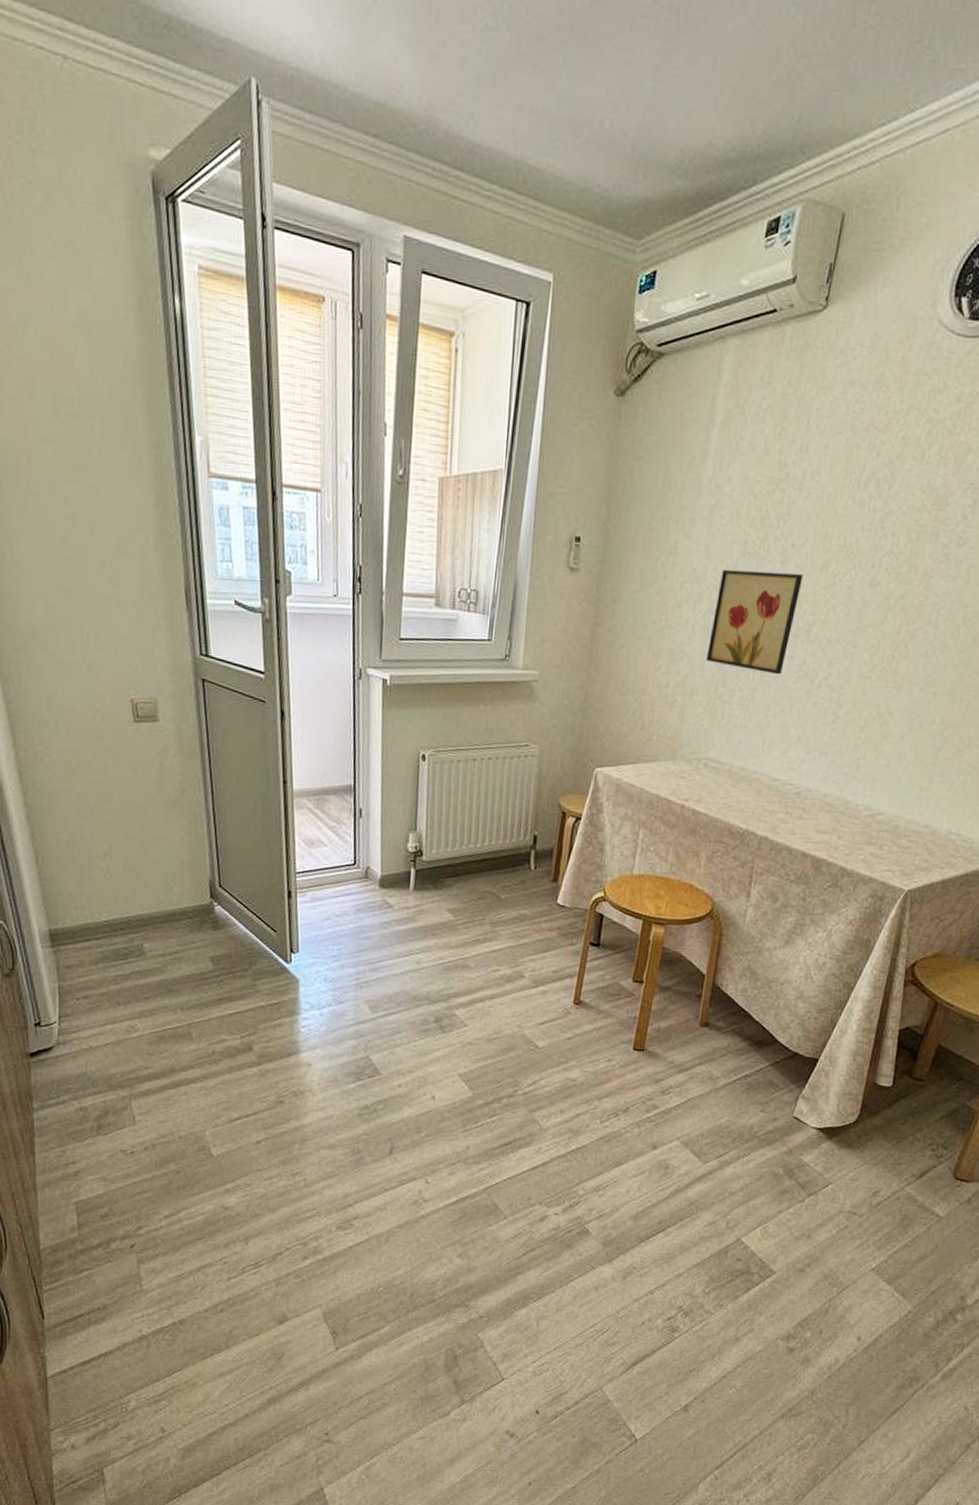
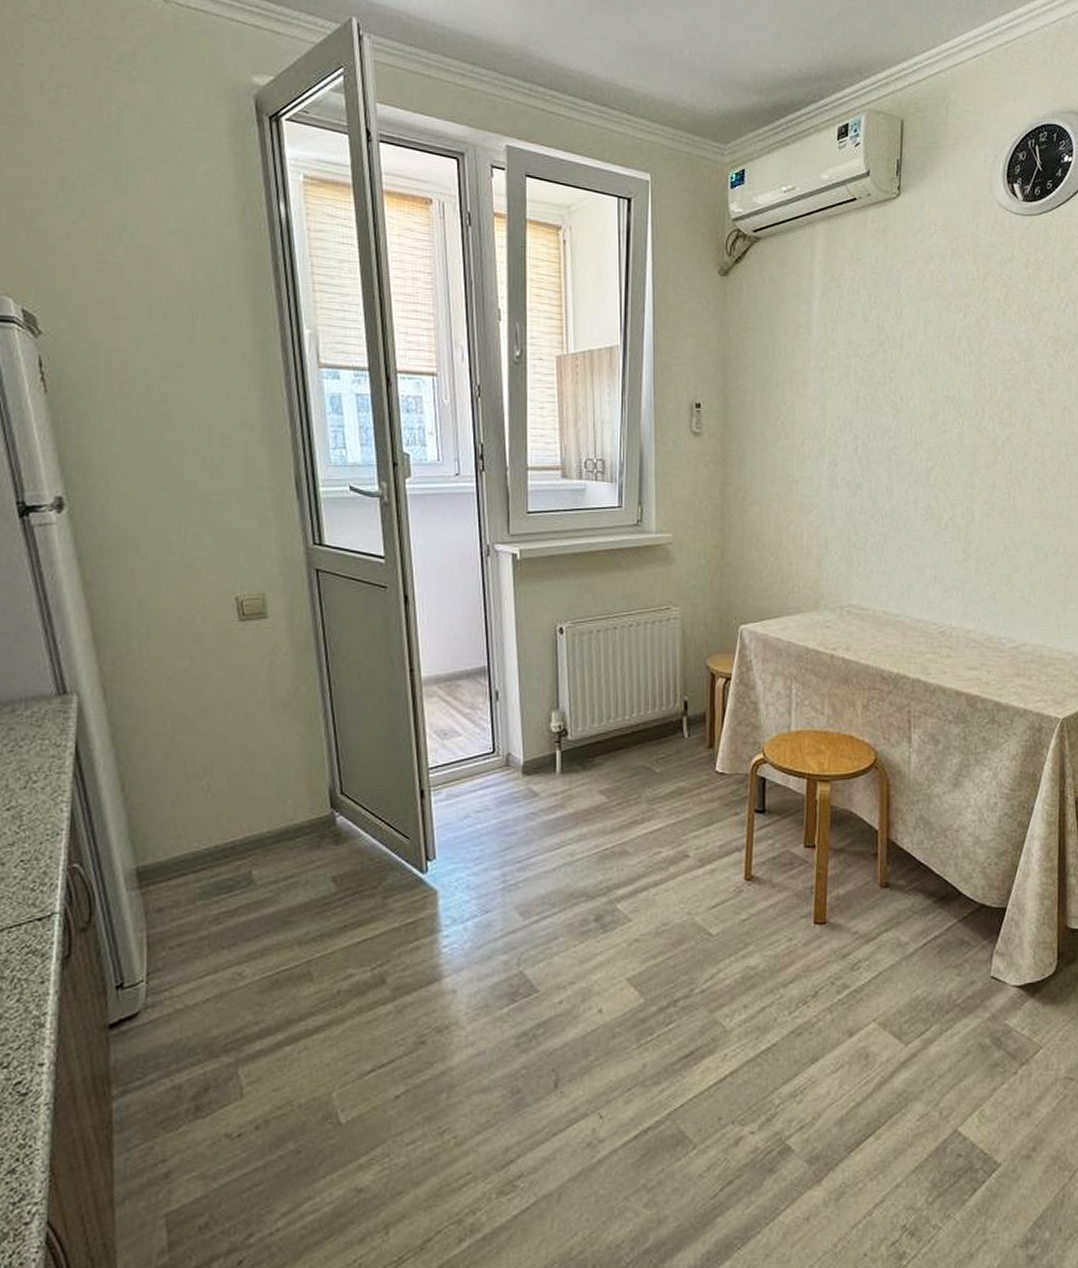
wall art: present [705,569,803,675] -> none [835,424,915,519]

